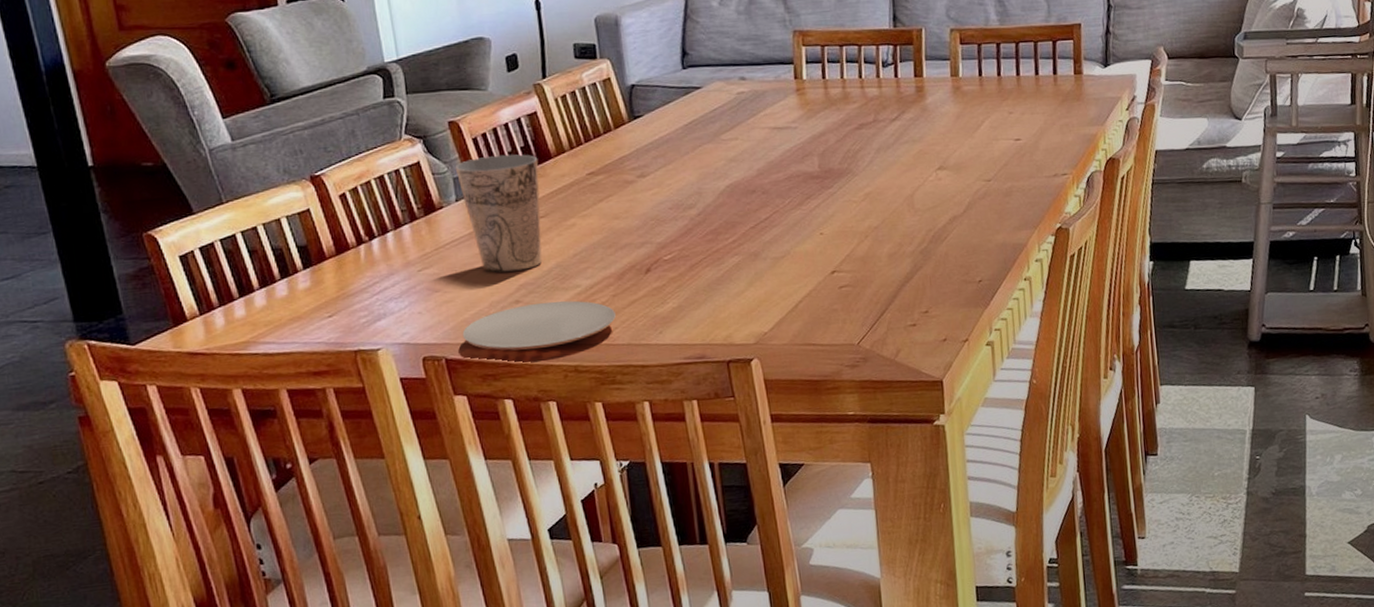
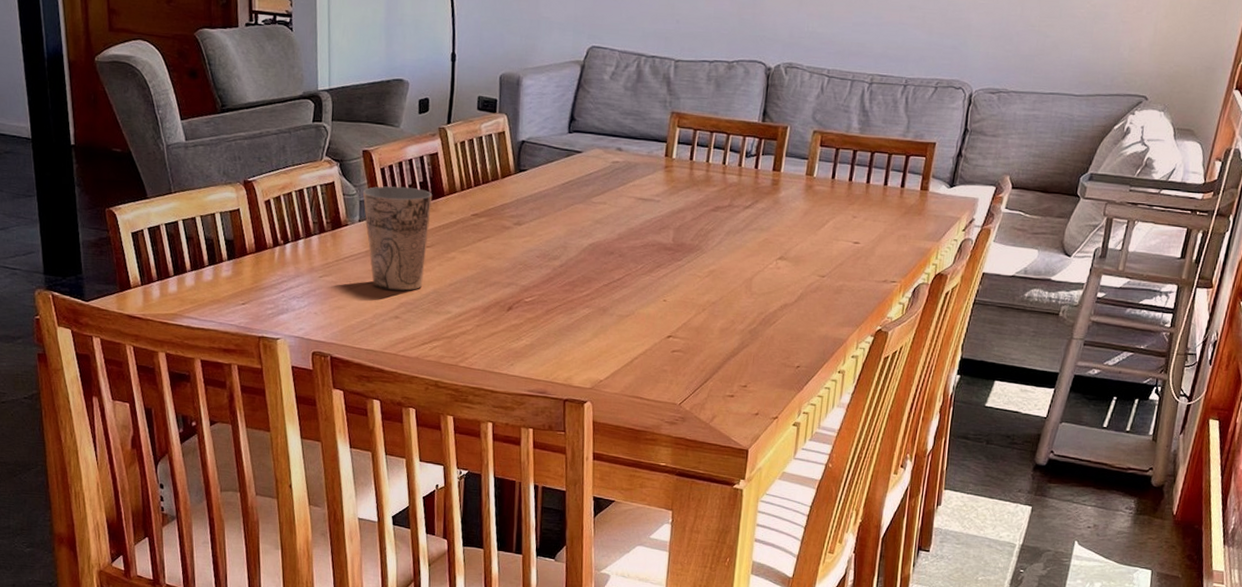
plate: present [462,300,616,351] -> none [347,321,476,361]

